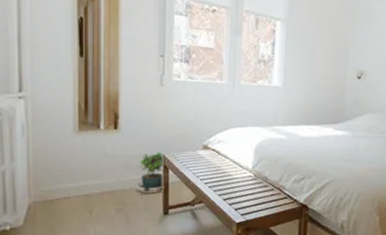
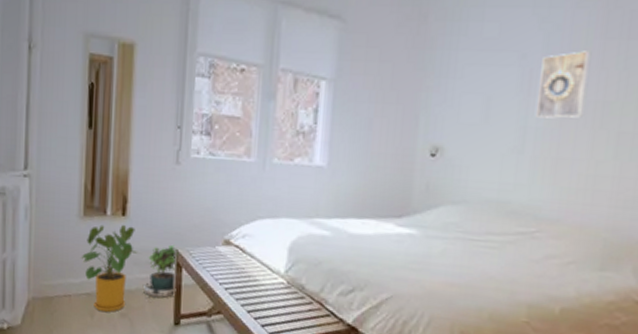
house plant: none [78,136,130,209] -> present [81,224,138,312]

